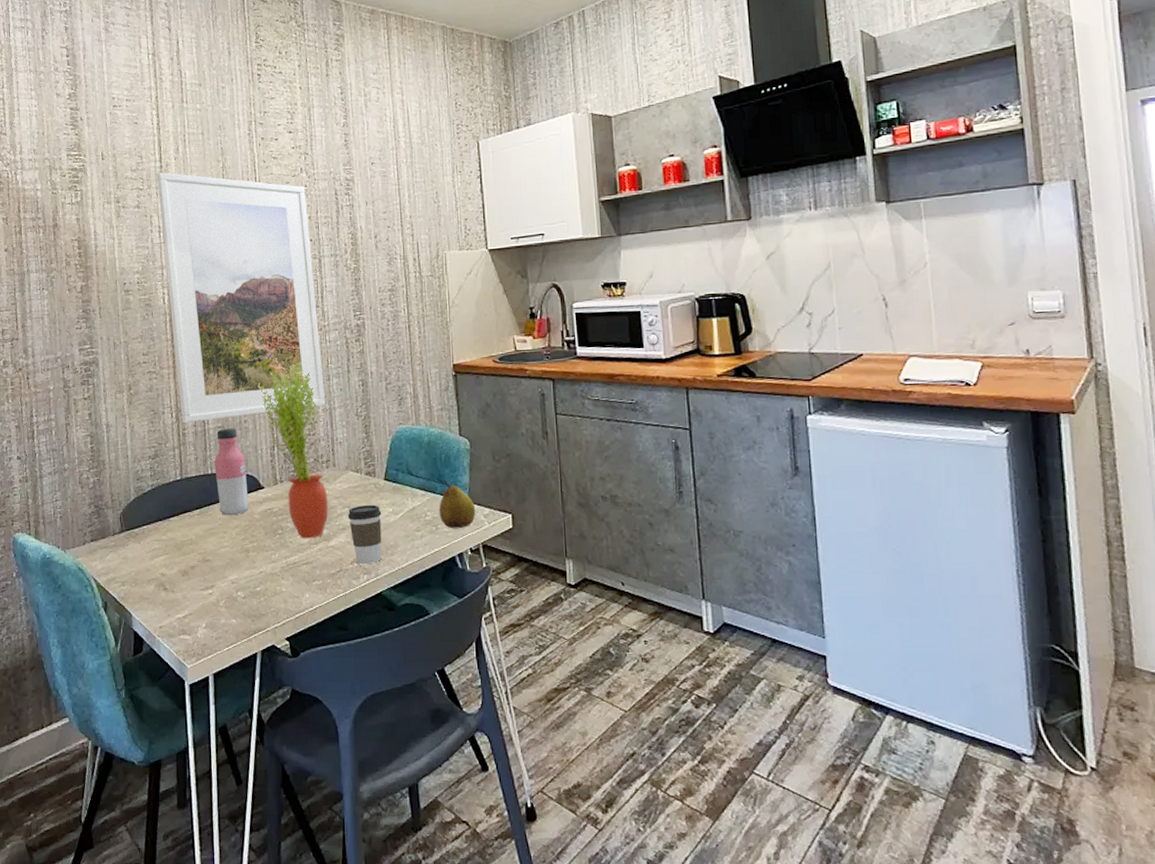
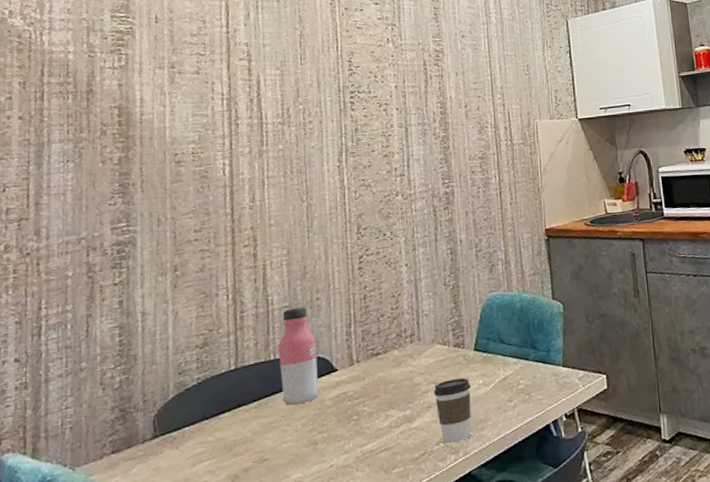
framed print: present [156,172,326,424] -> none [222,37,411,306]
potted plant: present [258,363,328,539] -> none [333,233,412,423]
fruit: present [439,479,476,529] -> none [532,345,571,396]

